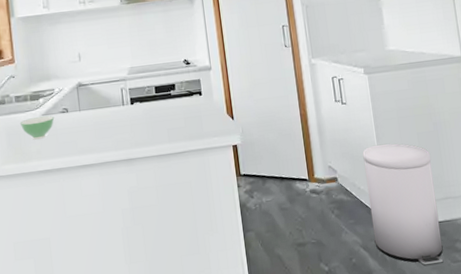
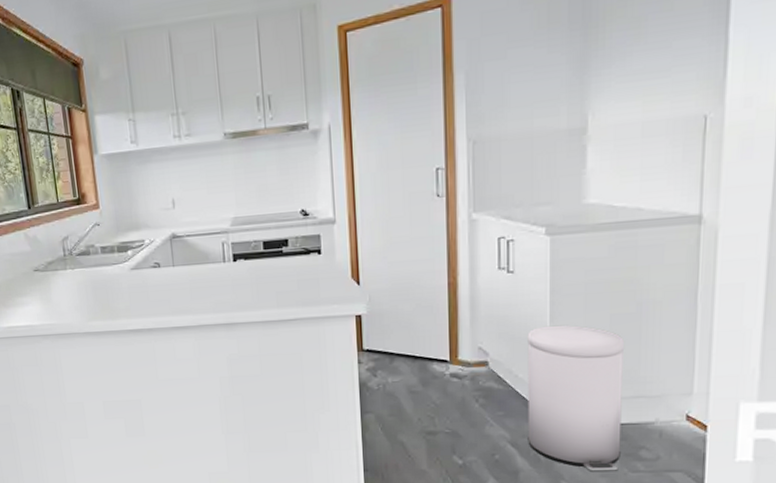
bowl: present [19,116,55,140] -> none [106,270,145,296]

